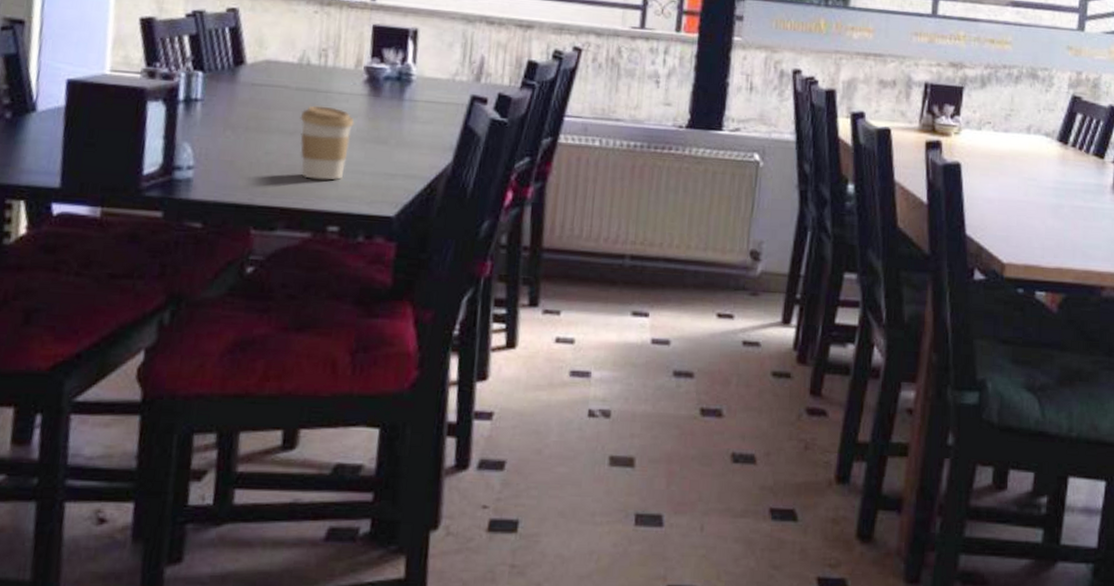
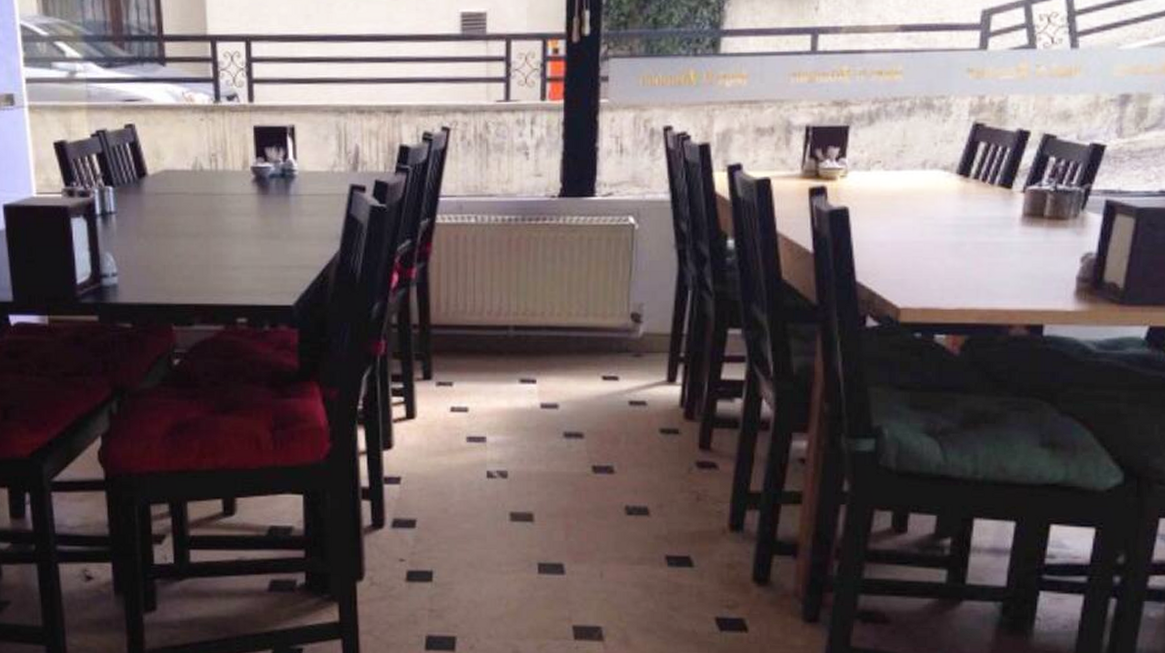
coffee cup: present [300,105,354,181] -> none [200,208,248,277]

